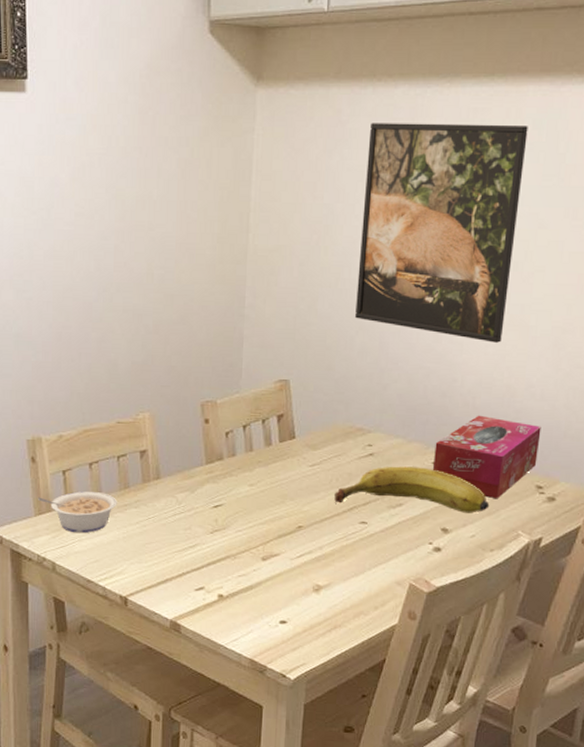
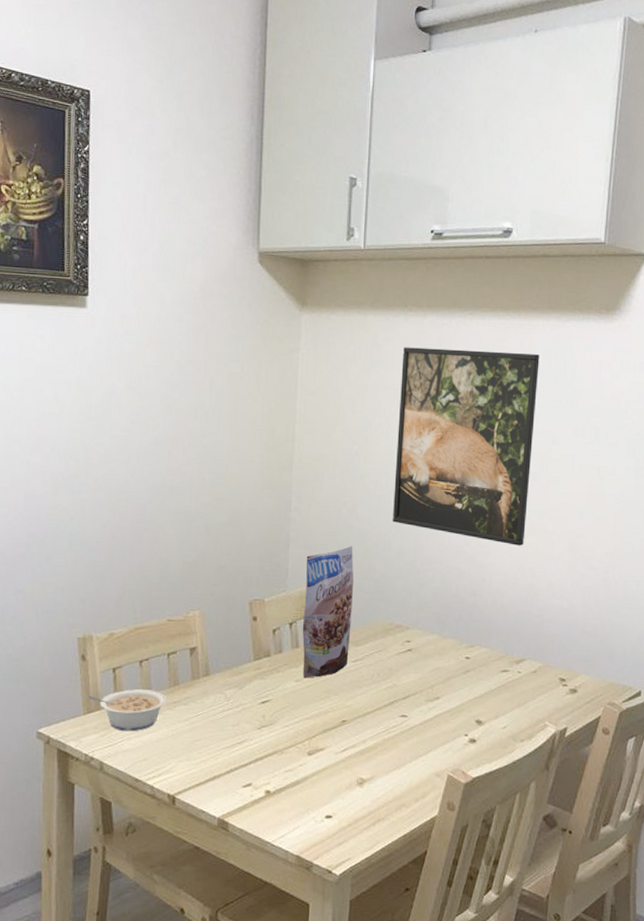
granola pouch: none [256,344,313,483] -> present [302,546,354,678]
banana: present [334,466,490,513] -> none [376,661,519,705]
tissue box: present [432,415,541,499] -> none [466,612,562,692]

